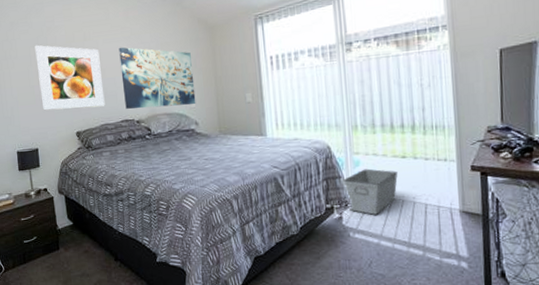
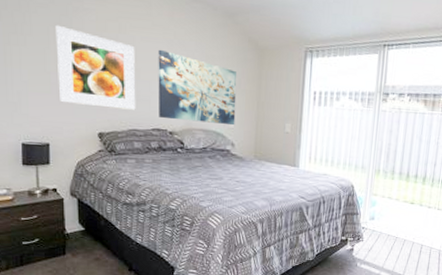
storage bin: present [343,168,398,215] -> none [359,209,405,250]

